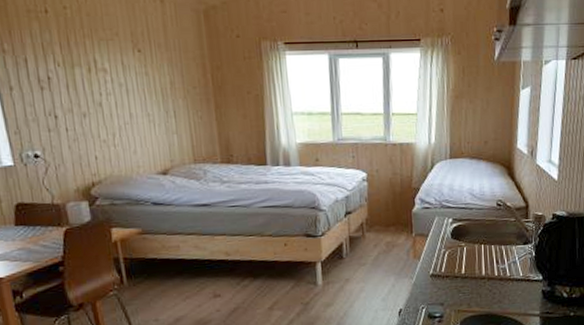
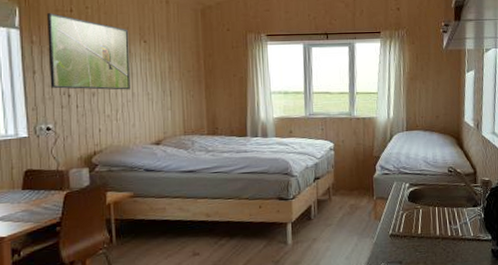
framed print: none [17,14,127,111] -> present [47,13,130,90]

